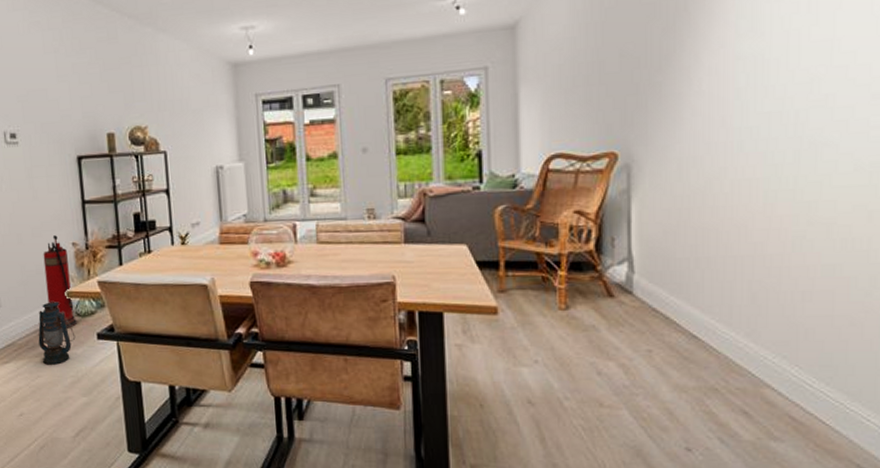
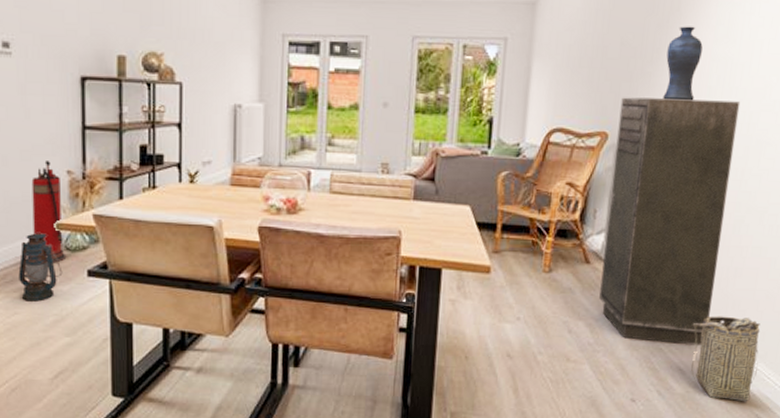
storage cabinet: none [628,100,781,385] -> present [599,97,741,347]
vase: none [678,25,722,110] -> present [663,26,703,101]
basket: none [753,348,851,450] -> present [691,316,760,402]

